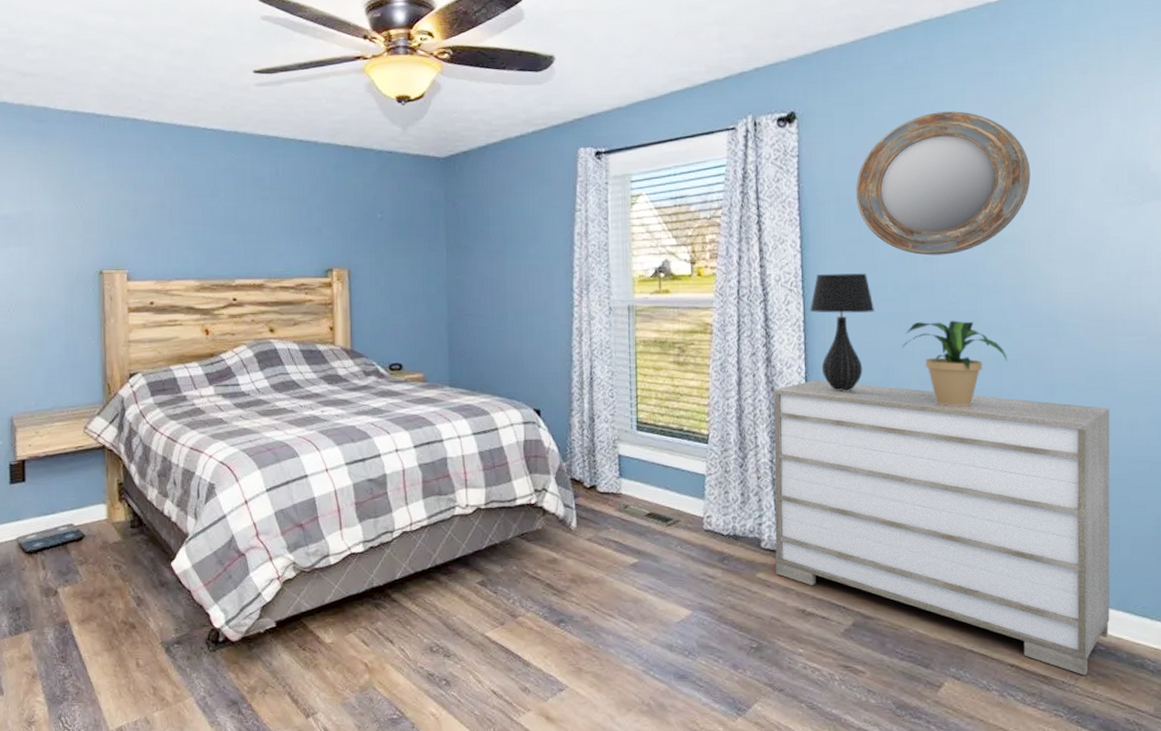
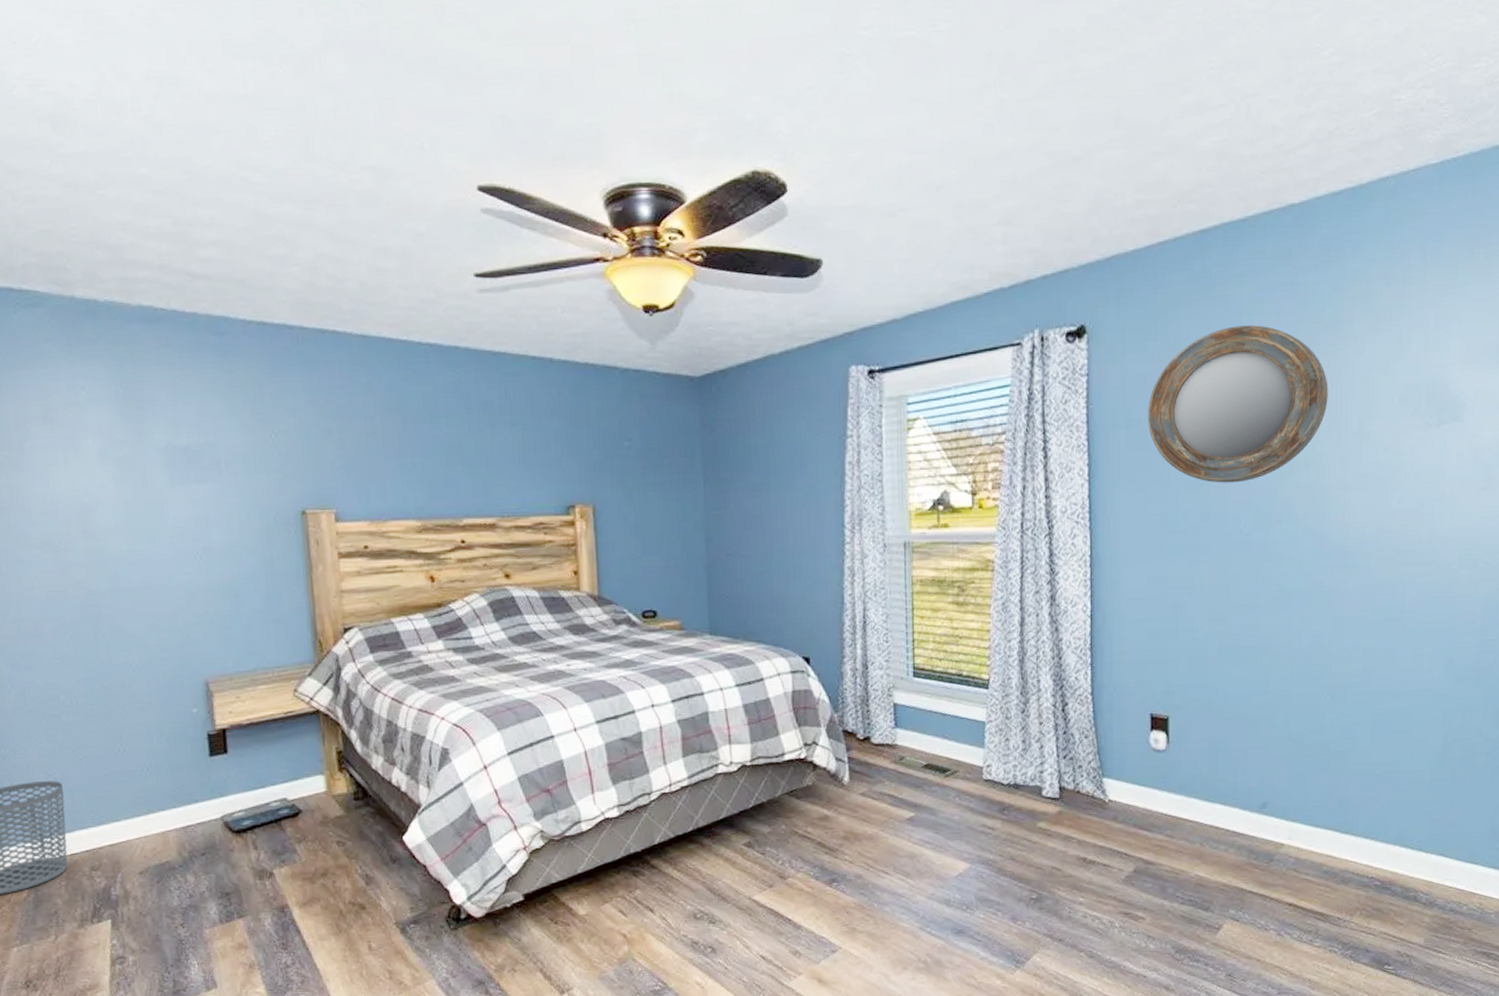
dresser: present [773,379,1110,676] -> none [1057,618,1396,911]
table lamp: present [810,273,874,391] -> none [1097,503,1164,630]
potted plant: present [902,320,1007,406] -> none [1191,552,1297,643]

